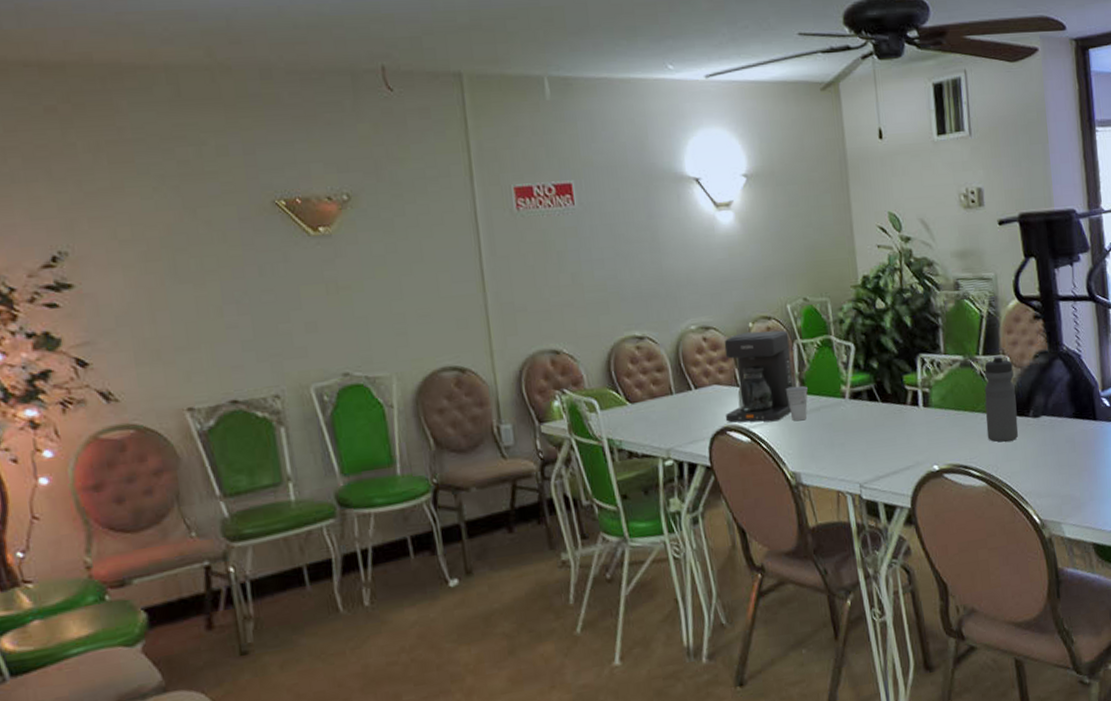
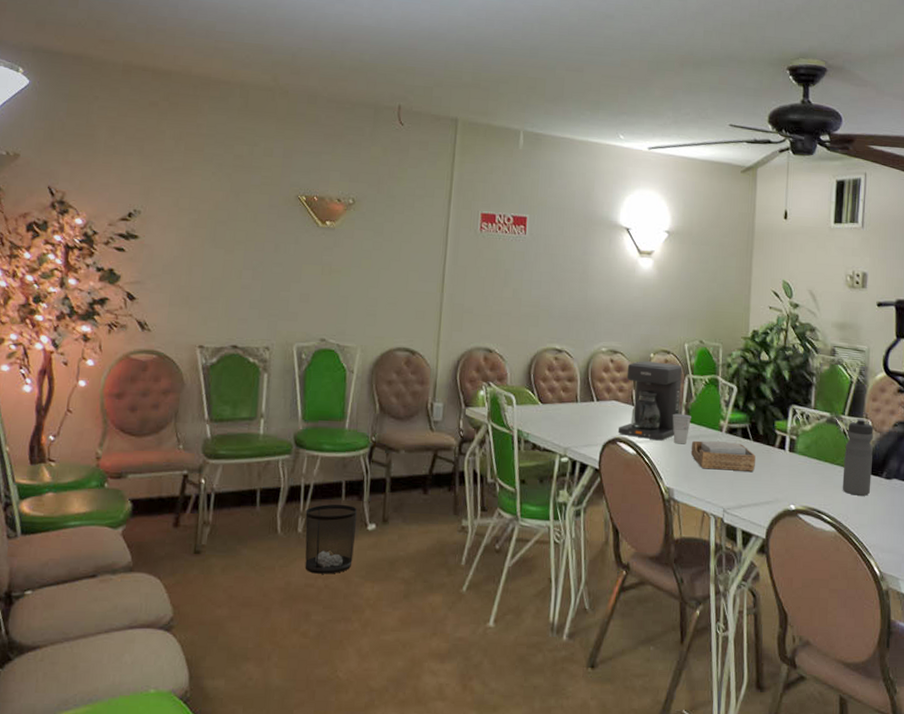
waste bin: none [369,563,439,649] -> present [305,504,358,574]
napkin holder: none [812,407,888,444] -> present [690,440,756,472]

